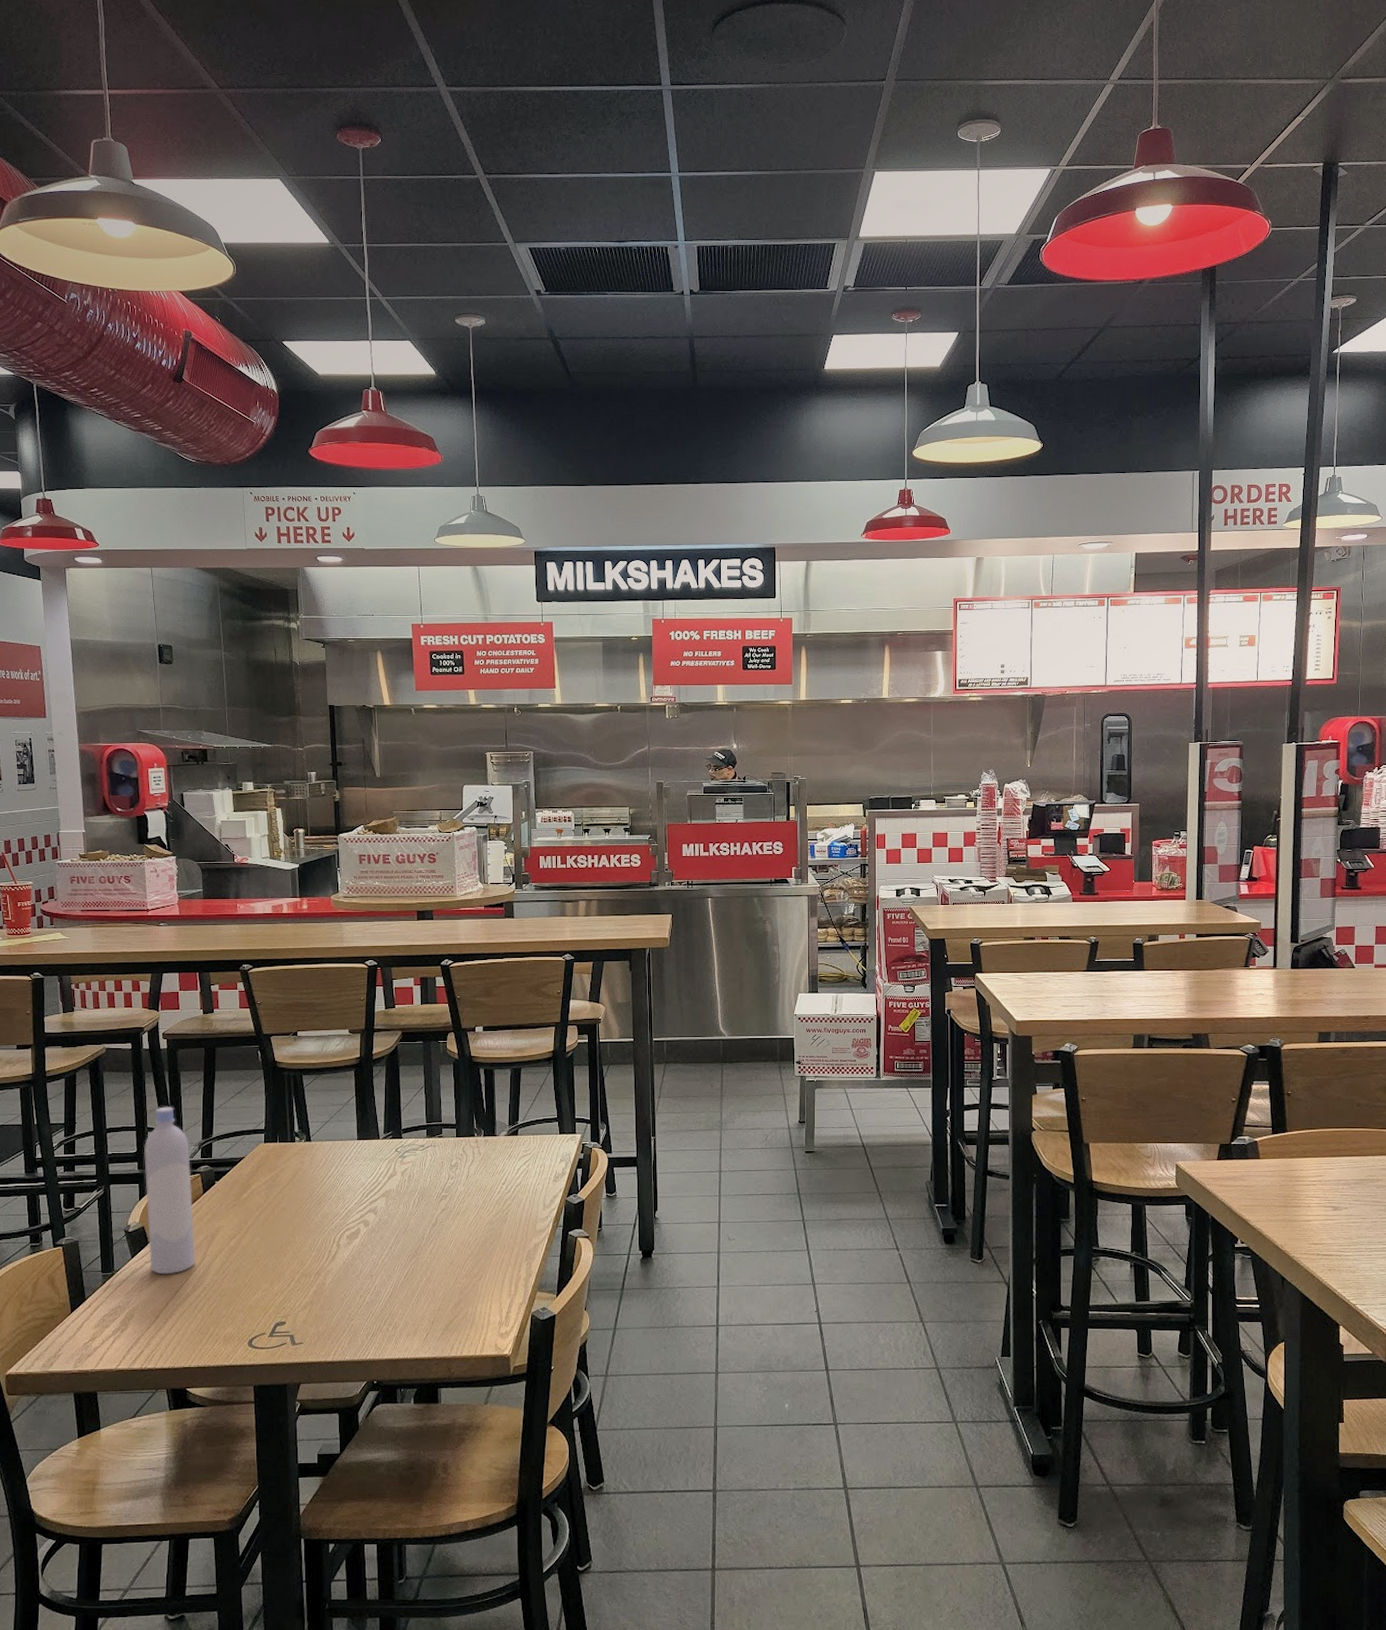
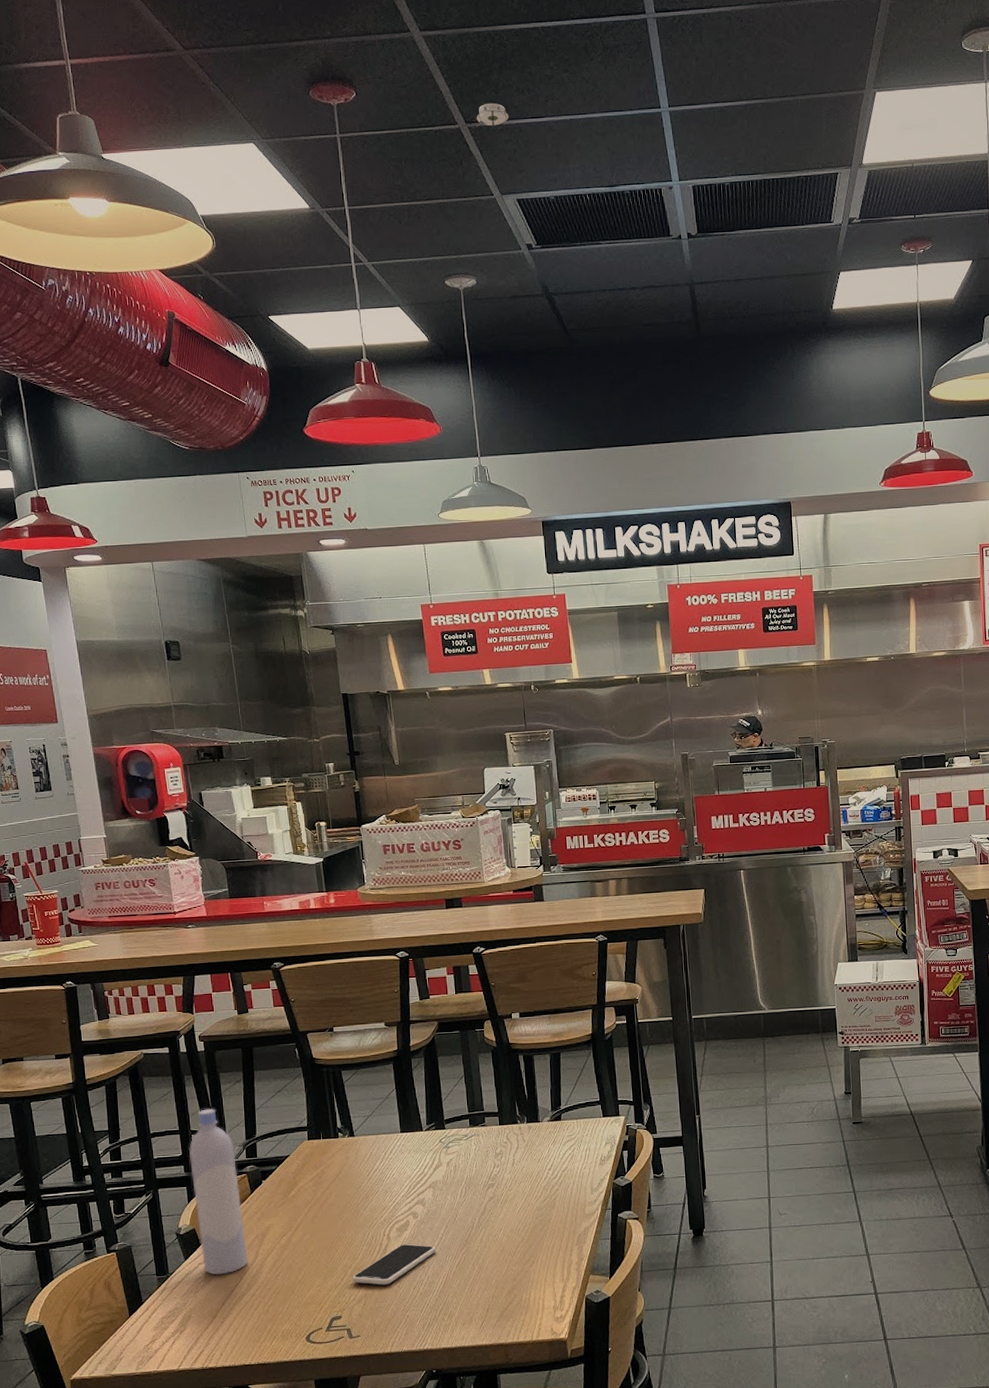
smartphone: none [299,1252,385,1293] -> present [352,1244,436,1285]
smoke detector: none [495,157,526,179] -> present [476,102,509,127]

